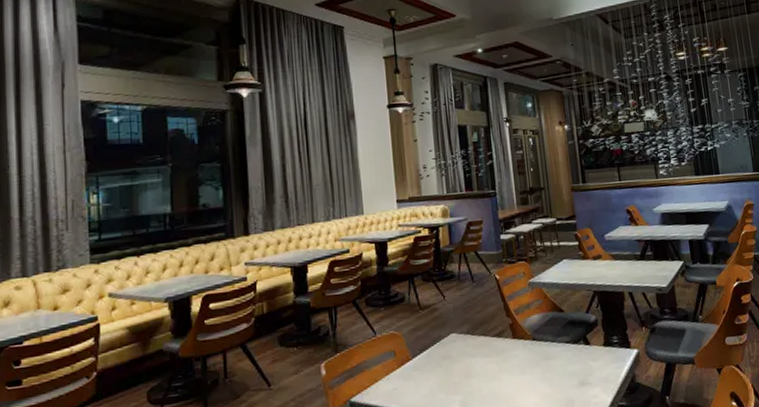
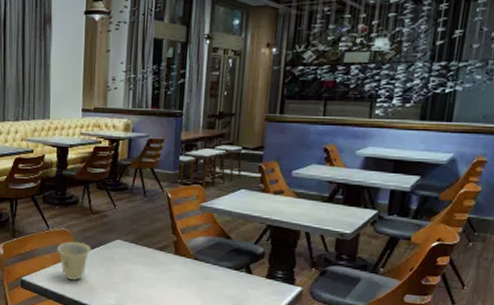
cup: none [388,343,426,391] -> present [57,241,92,281]

